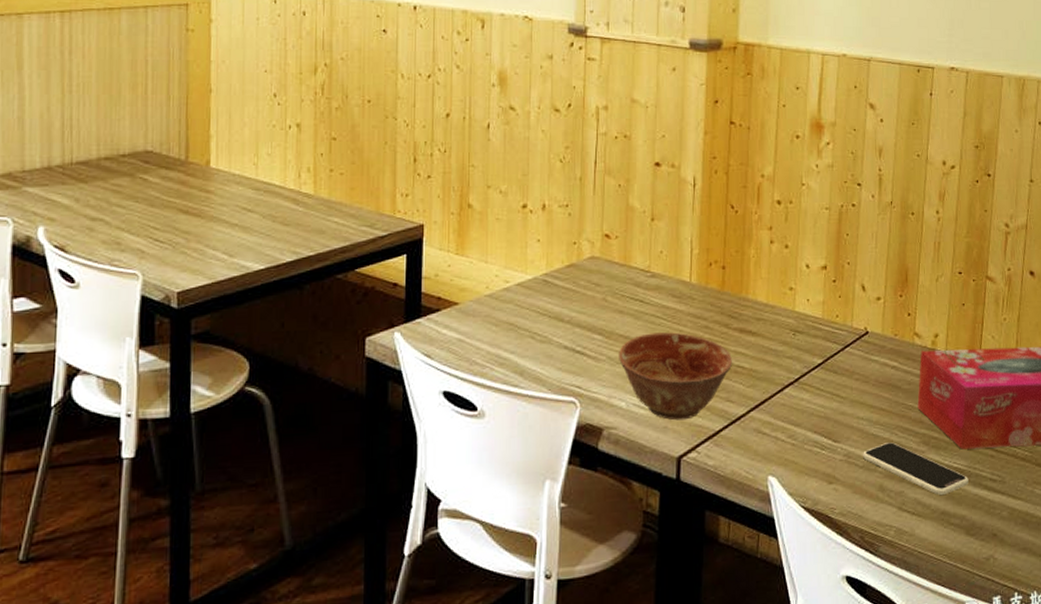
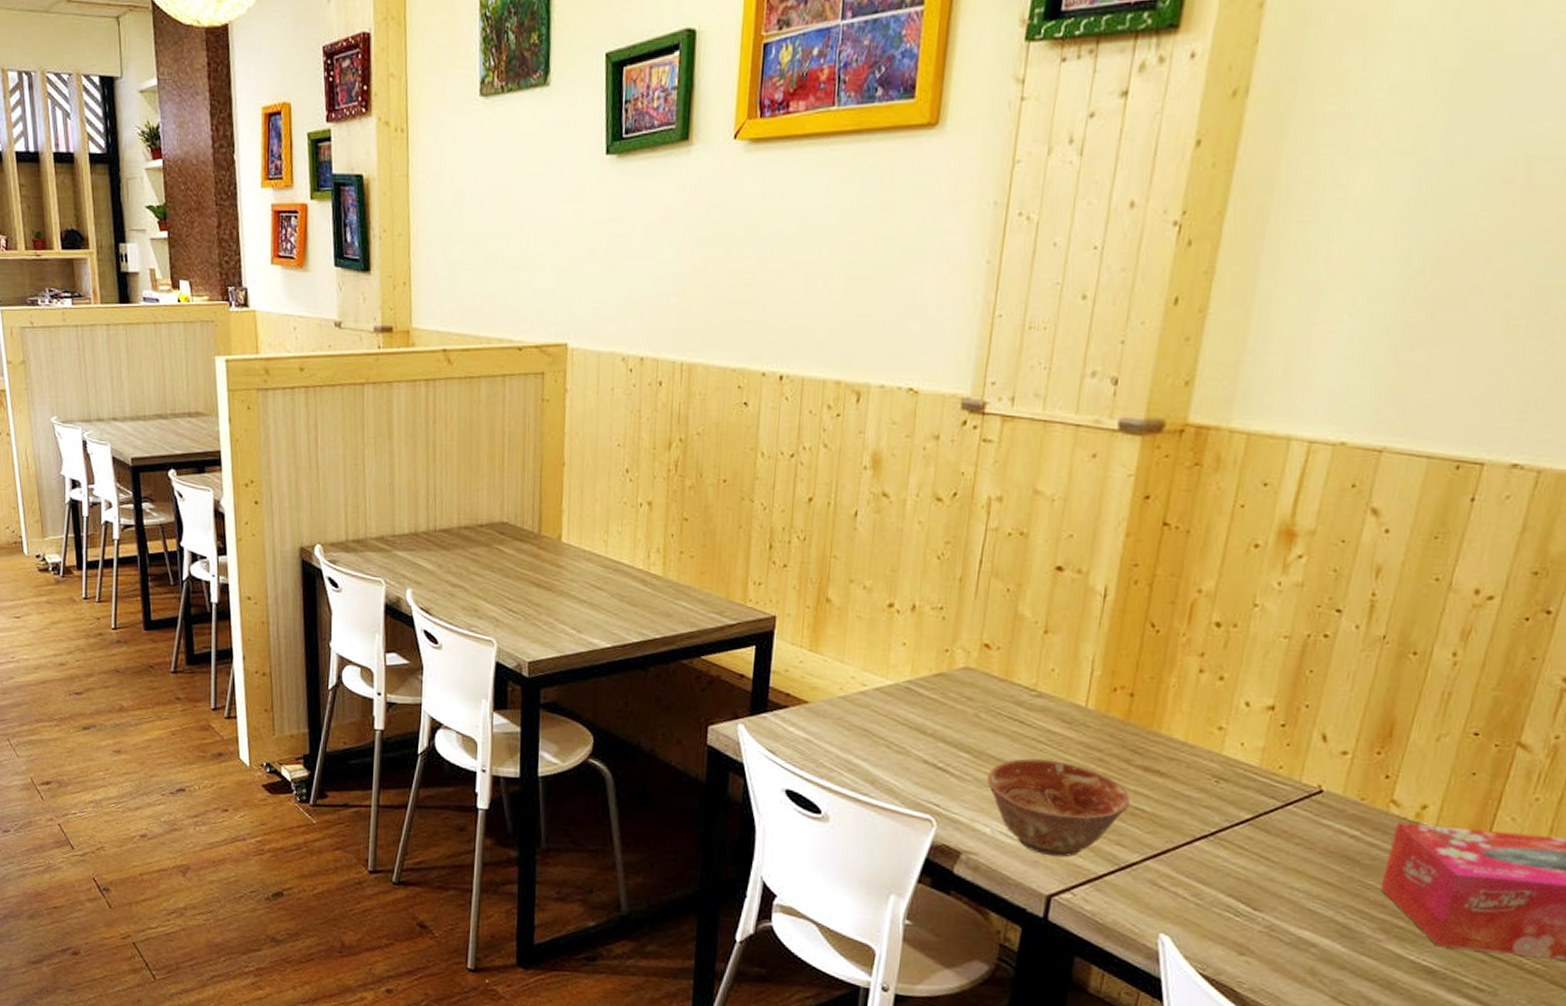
smartphone: present [862,442,969,496] -> none [1290,922,1442,995]

